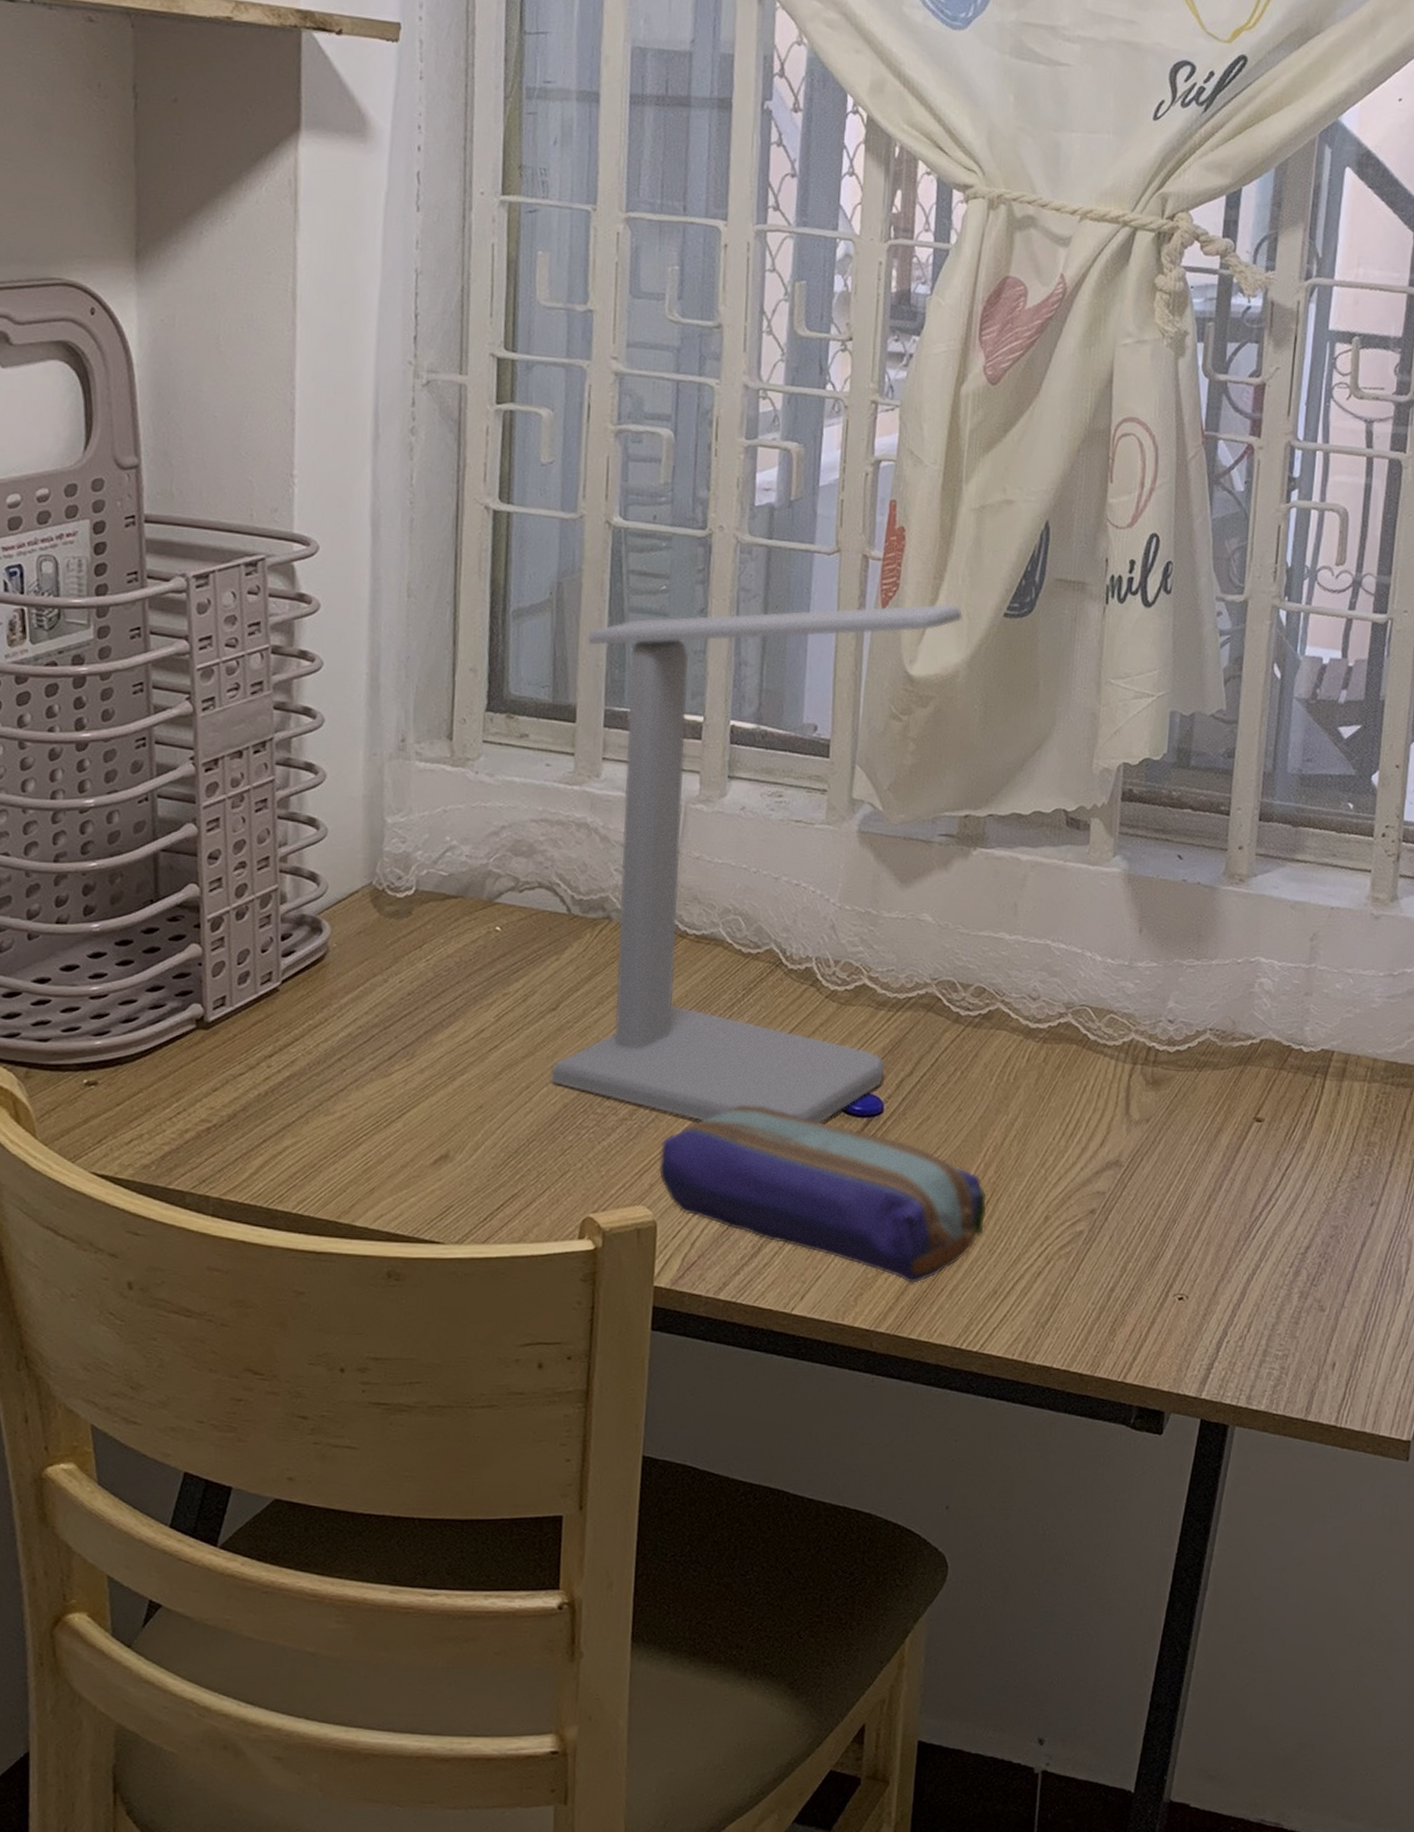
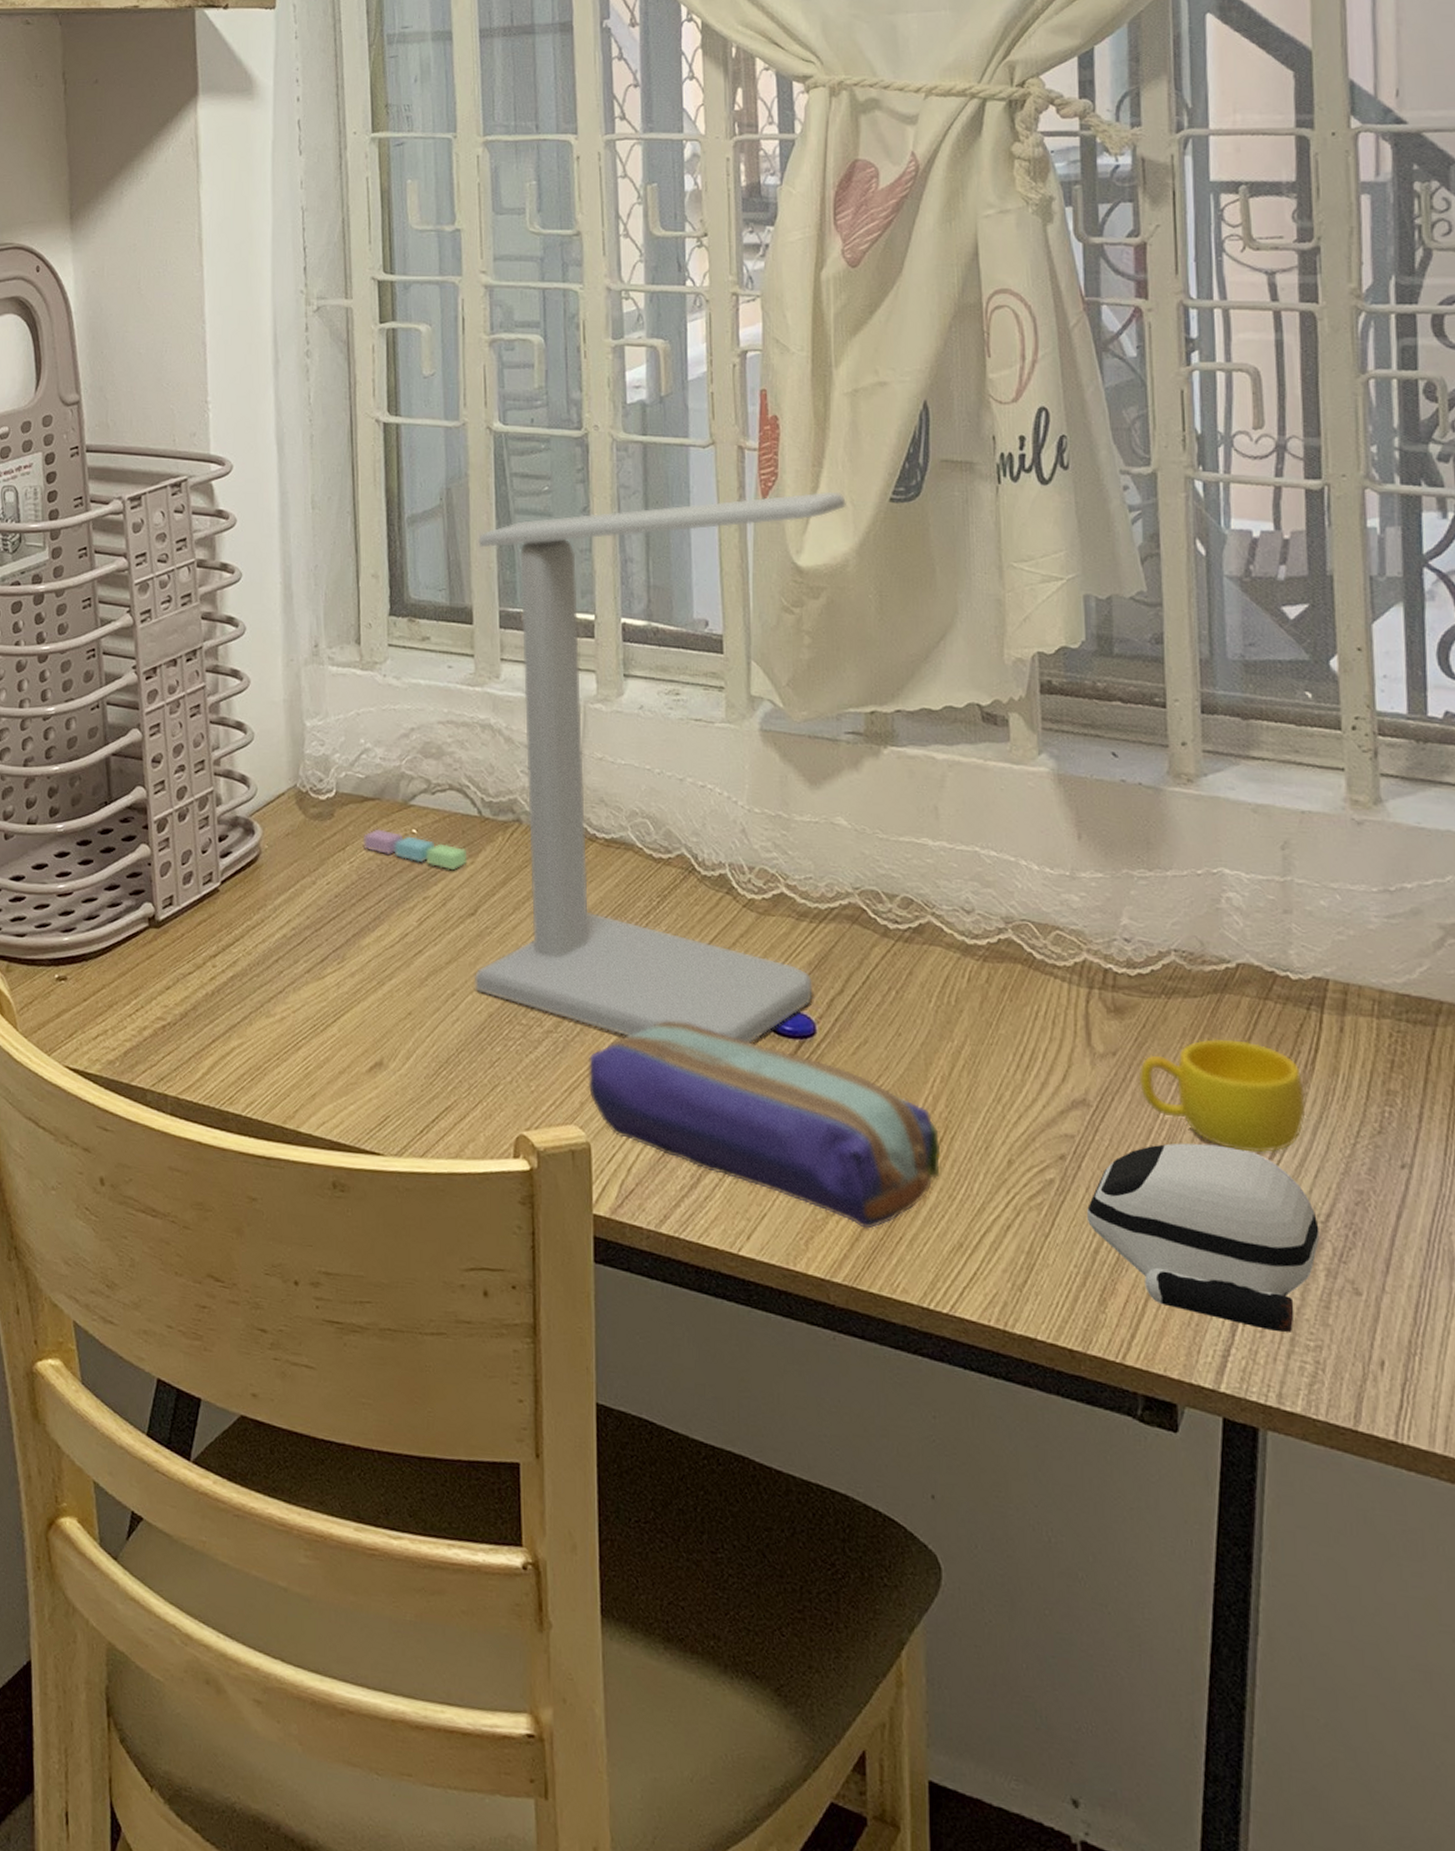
sticky notes: none [442,926,553,967] -> present [364,828,467,871]
computer mouse: none [1107,1193,1299,1345] -> present [1086,1143,1320,1332]
cup: none [1165,1104,1302,1199] -> present [1139,1038,1306,1154]

